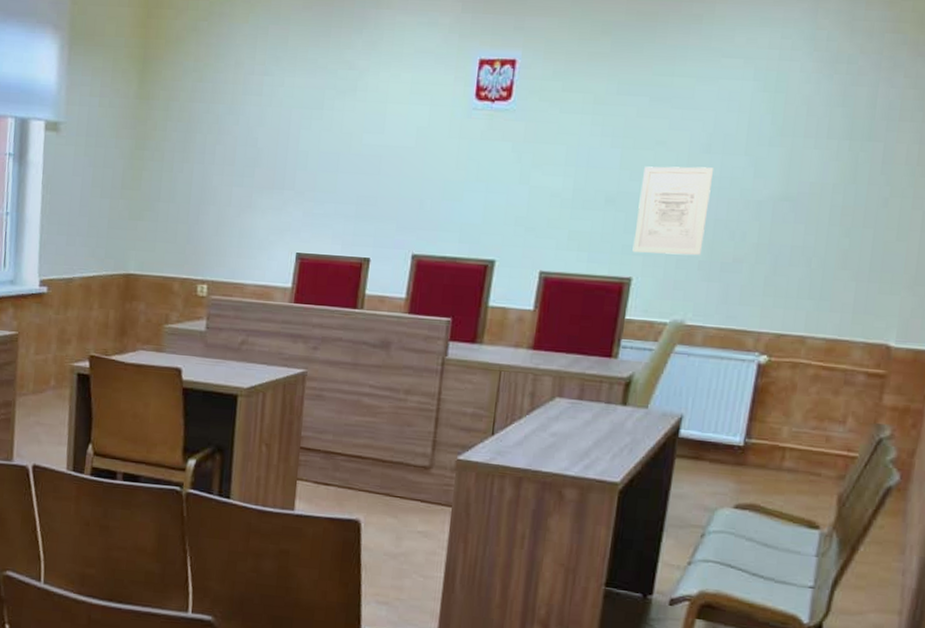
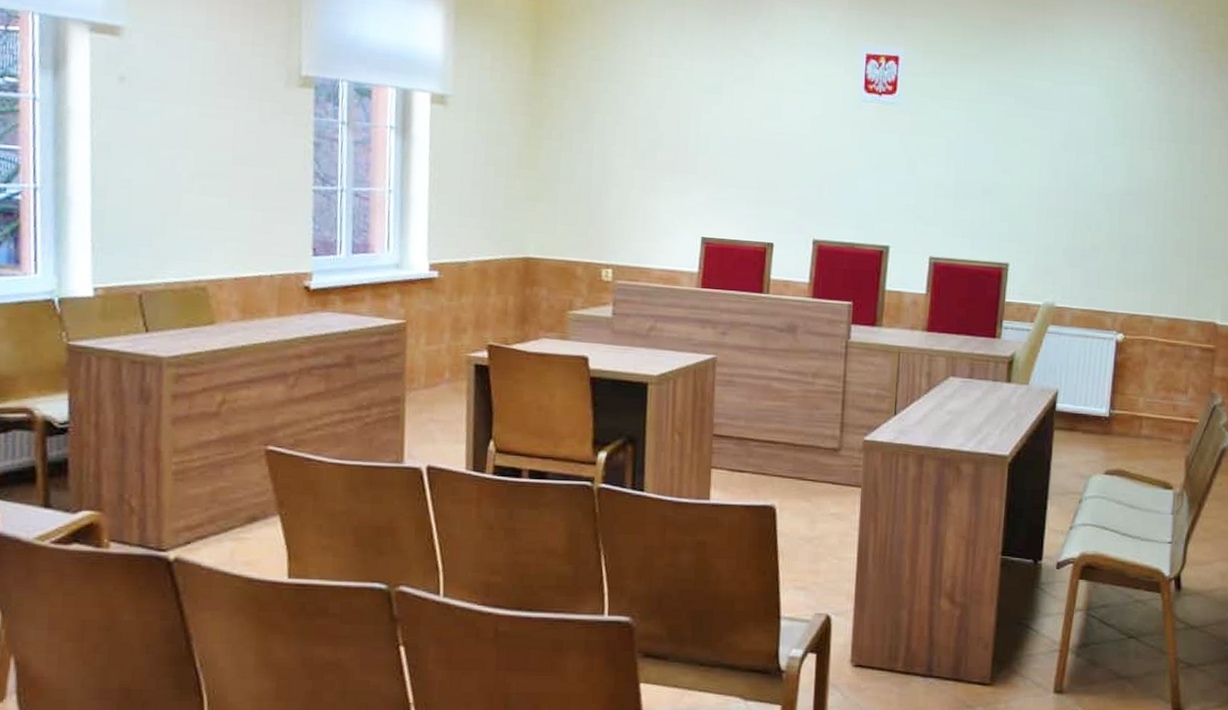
wall art: present [632,166,714,256] -> none [1008,160,1071,243]

